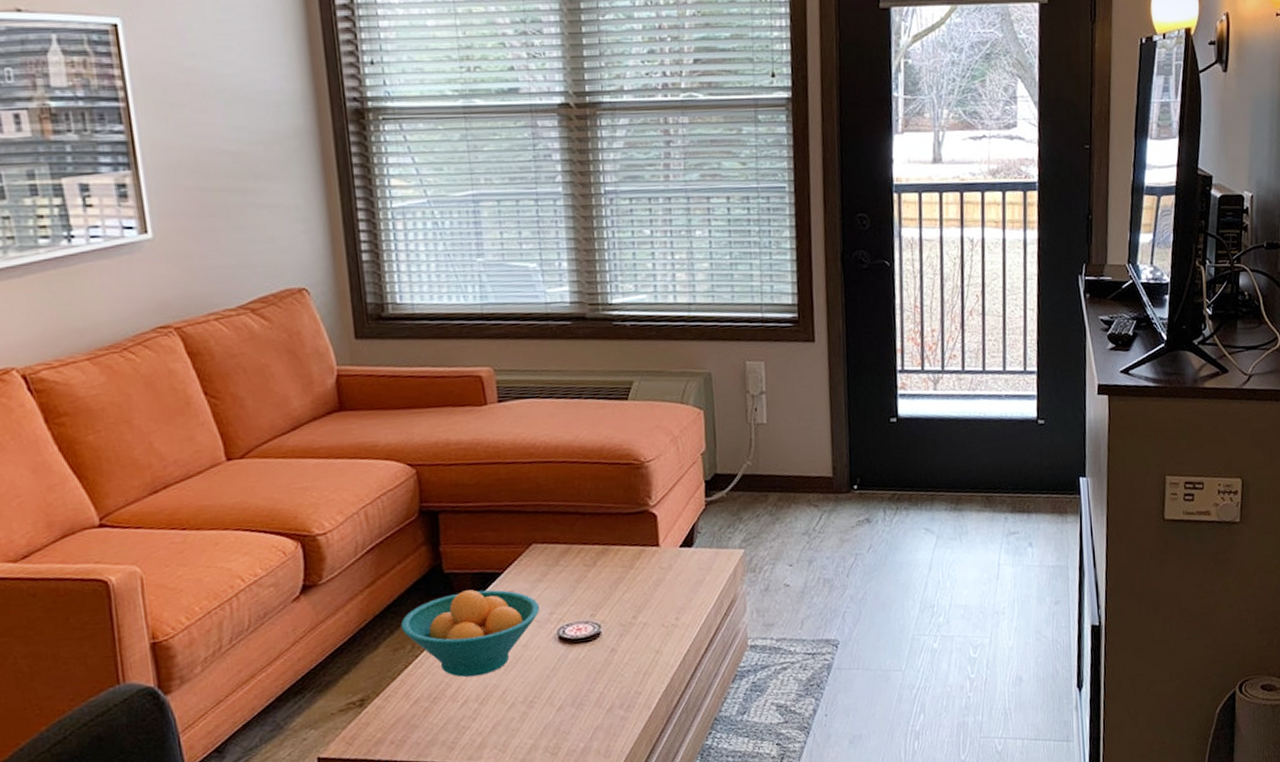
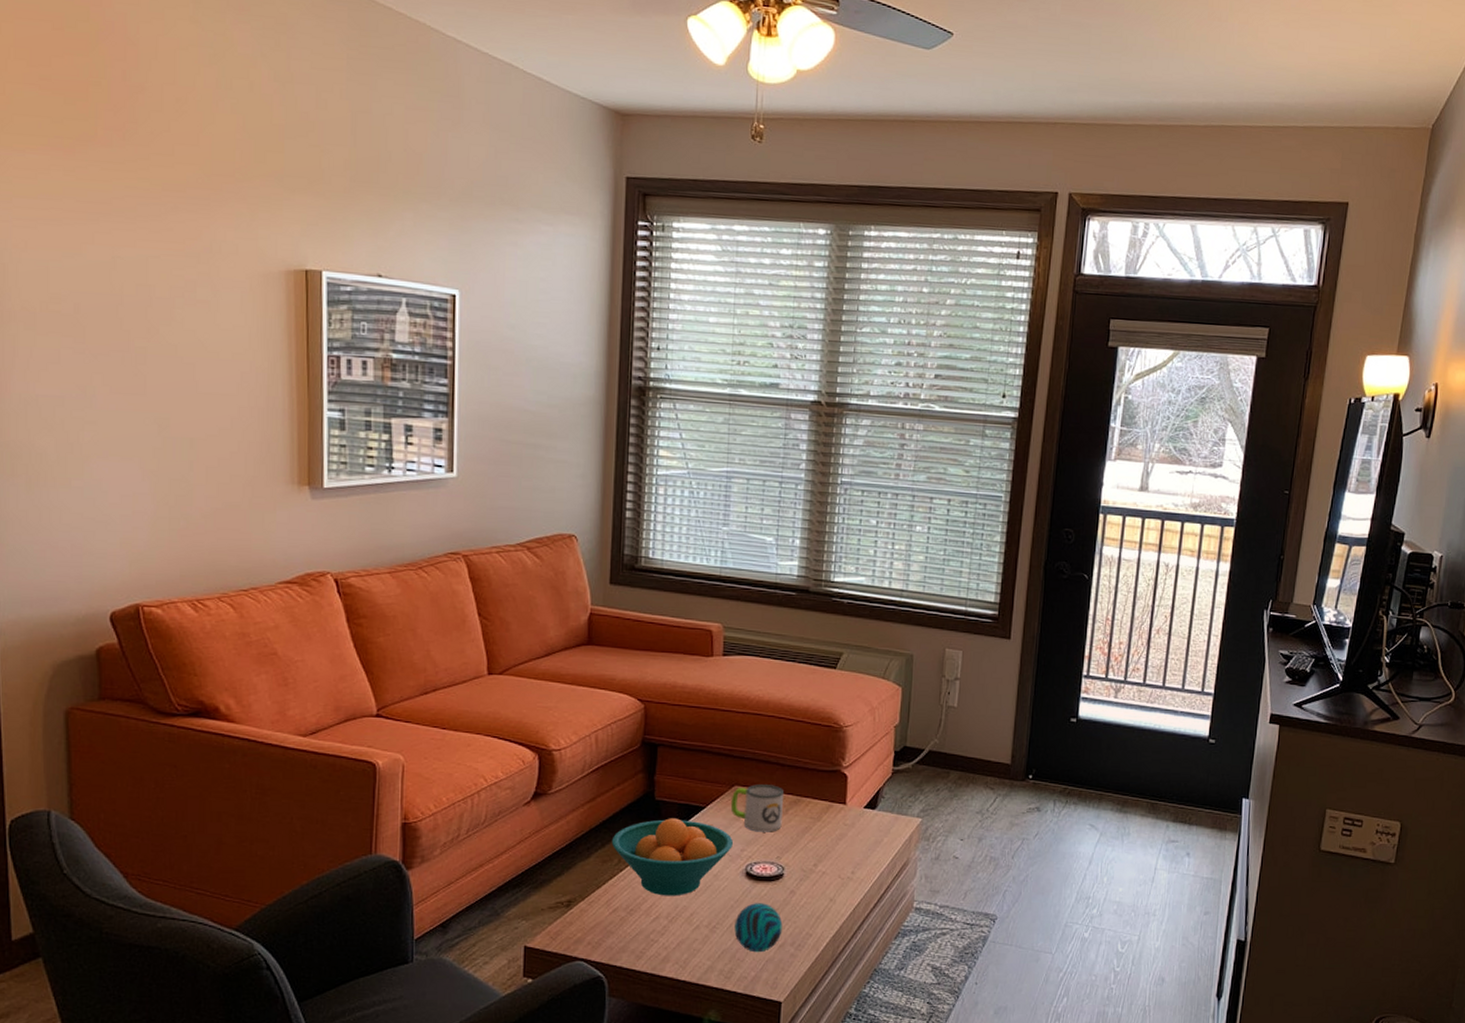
mug: none [530,537,592,591] -> present [730,784,783,832]
decorative ball: none [553,667,608,722] -> present [734,903,783,953]

